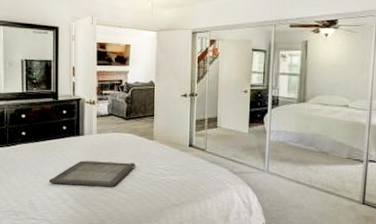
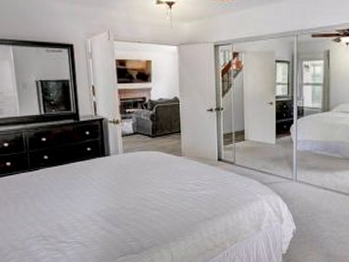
serving tray: present [49,160,135,187] -> none [77,180,165,206]

